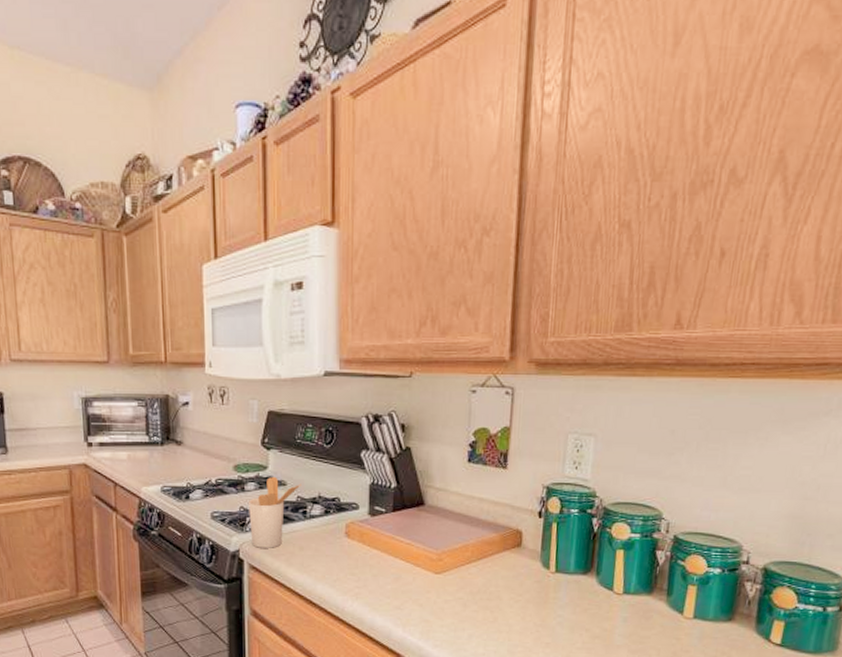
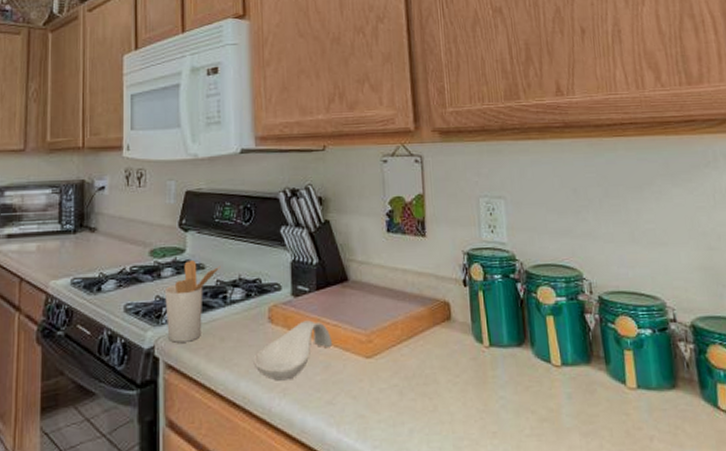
spoon rest: none [330,537,404,587] -> present [253,320,332,381]

